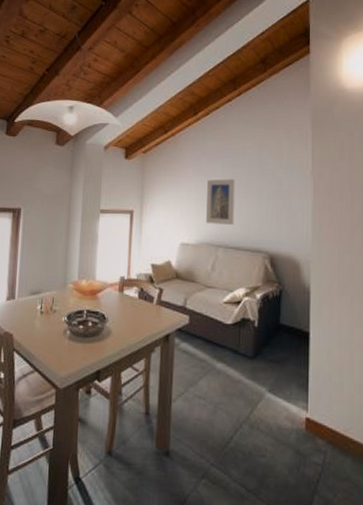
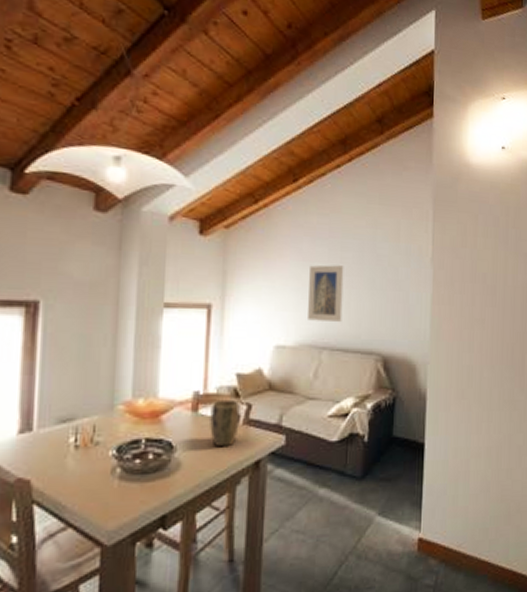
plant pot: none [131,284,155,322] -> present [209,399,242,448]

